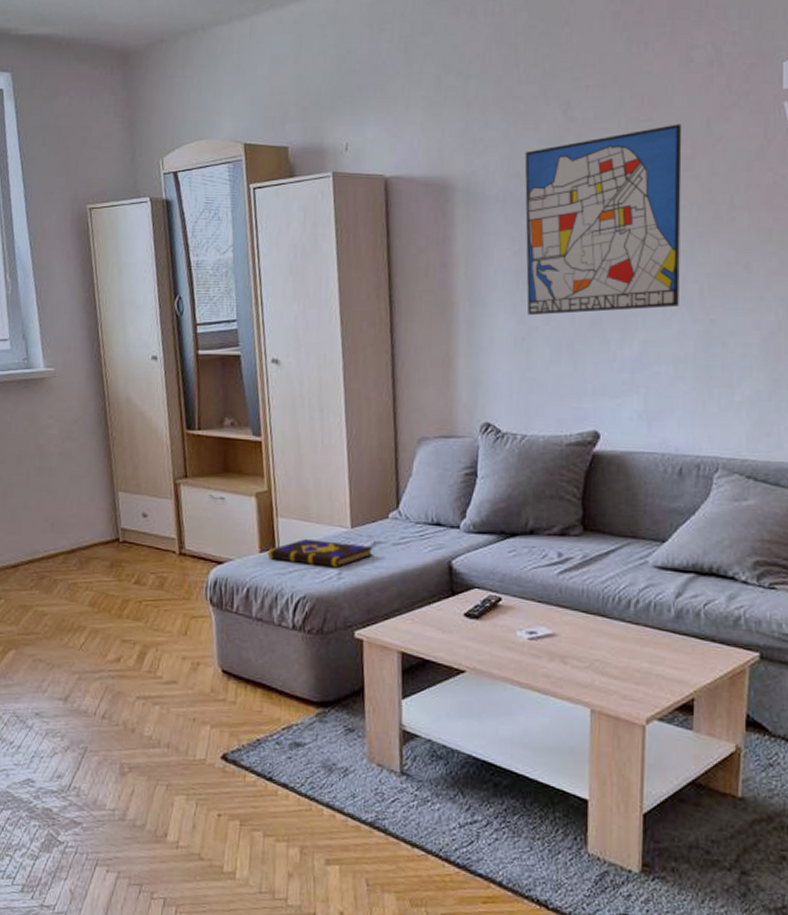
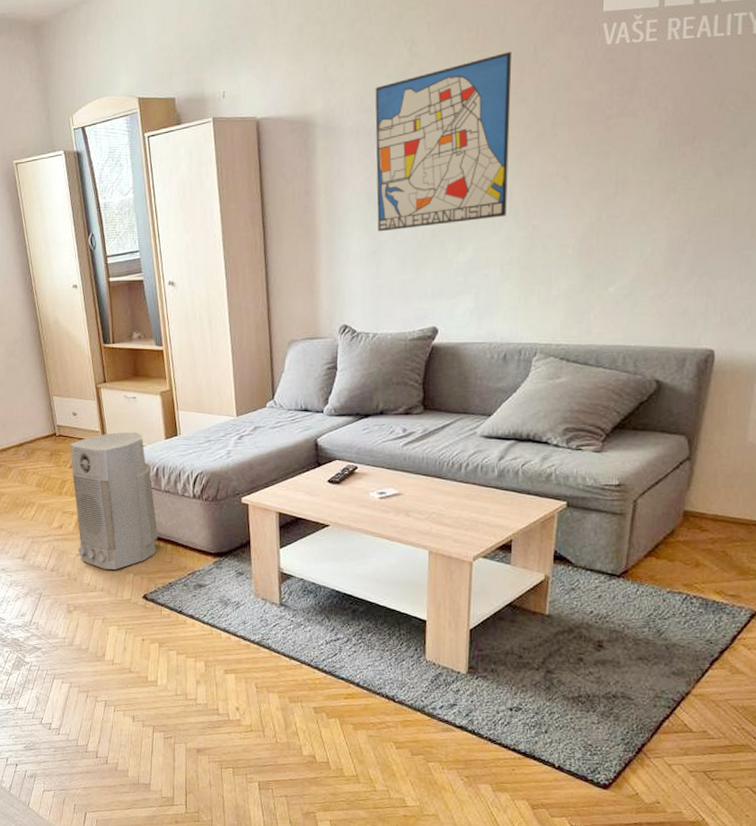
air purifier: none [136,541,246,719] -> present [70,432,158,570]
book: present [267,538,373,568] -> none [171,426,255,448]

